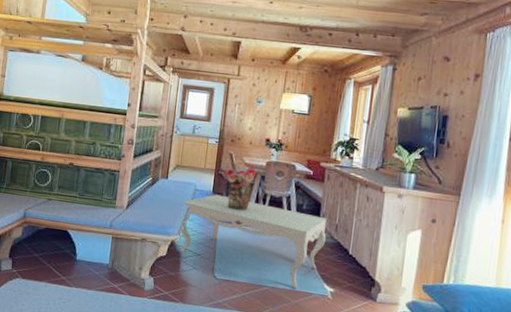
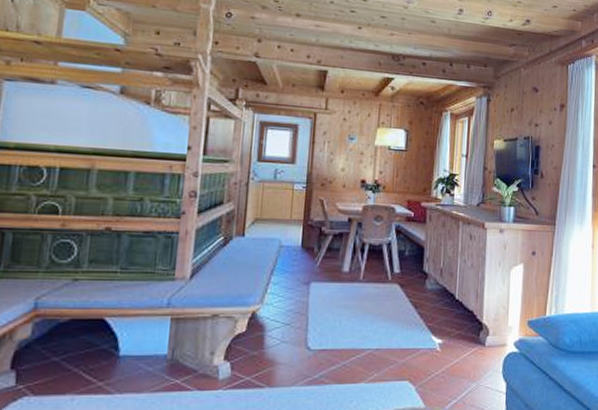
coffee table: present [179,194,327,289] -> none [262,249,432,347]
bouquet: present [222,165,257,210] -> none [312,212,353,264]

